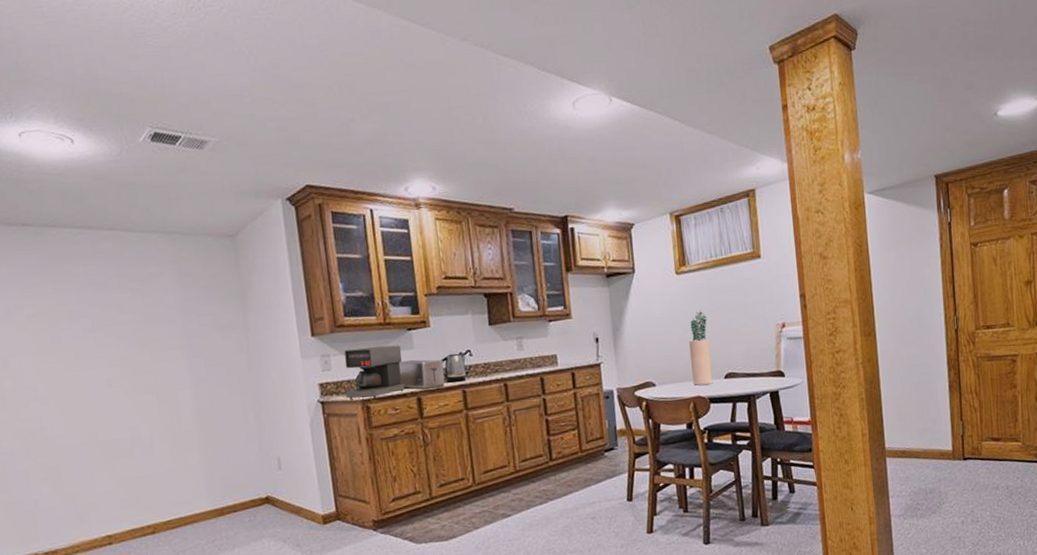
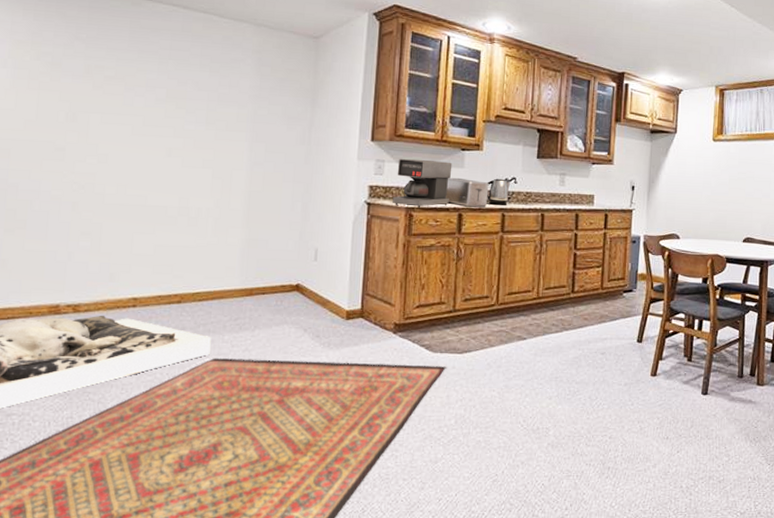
vase: present [689,310,713,386] -> none [714,176,735,246]

